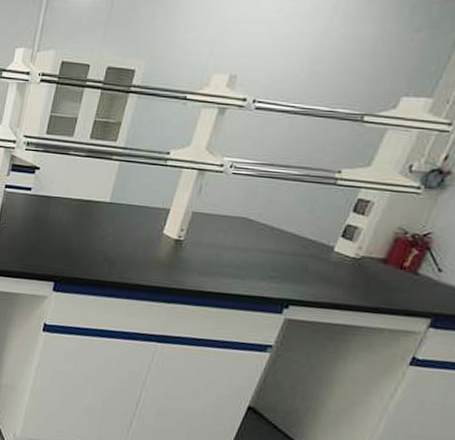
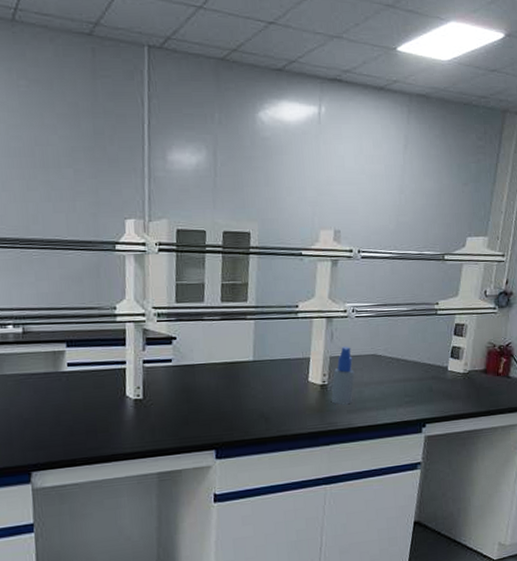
spray bottle: none [184,203,219,266] -> present [331,346,355,405]

